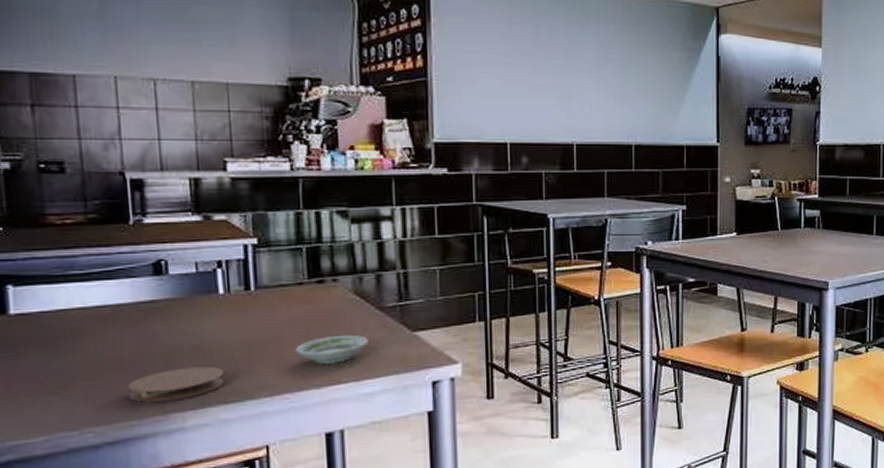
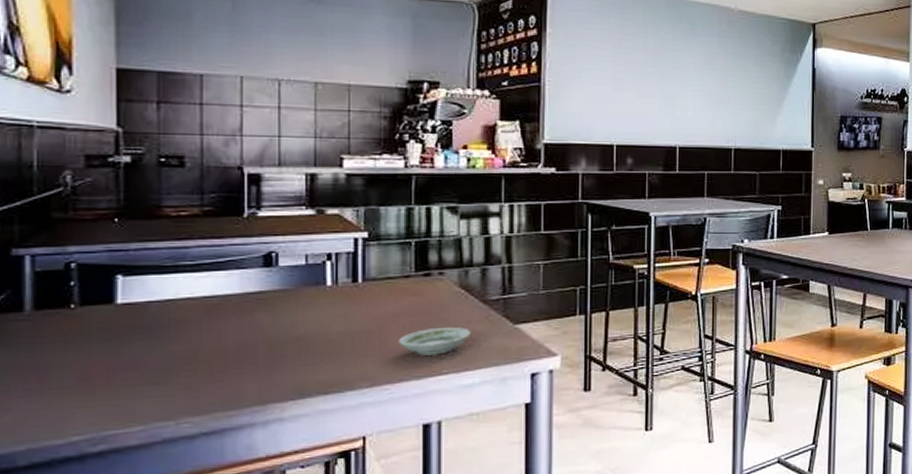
coaster: present [127,366,225,403] -> none [229,357,327,393]

